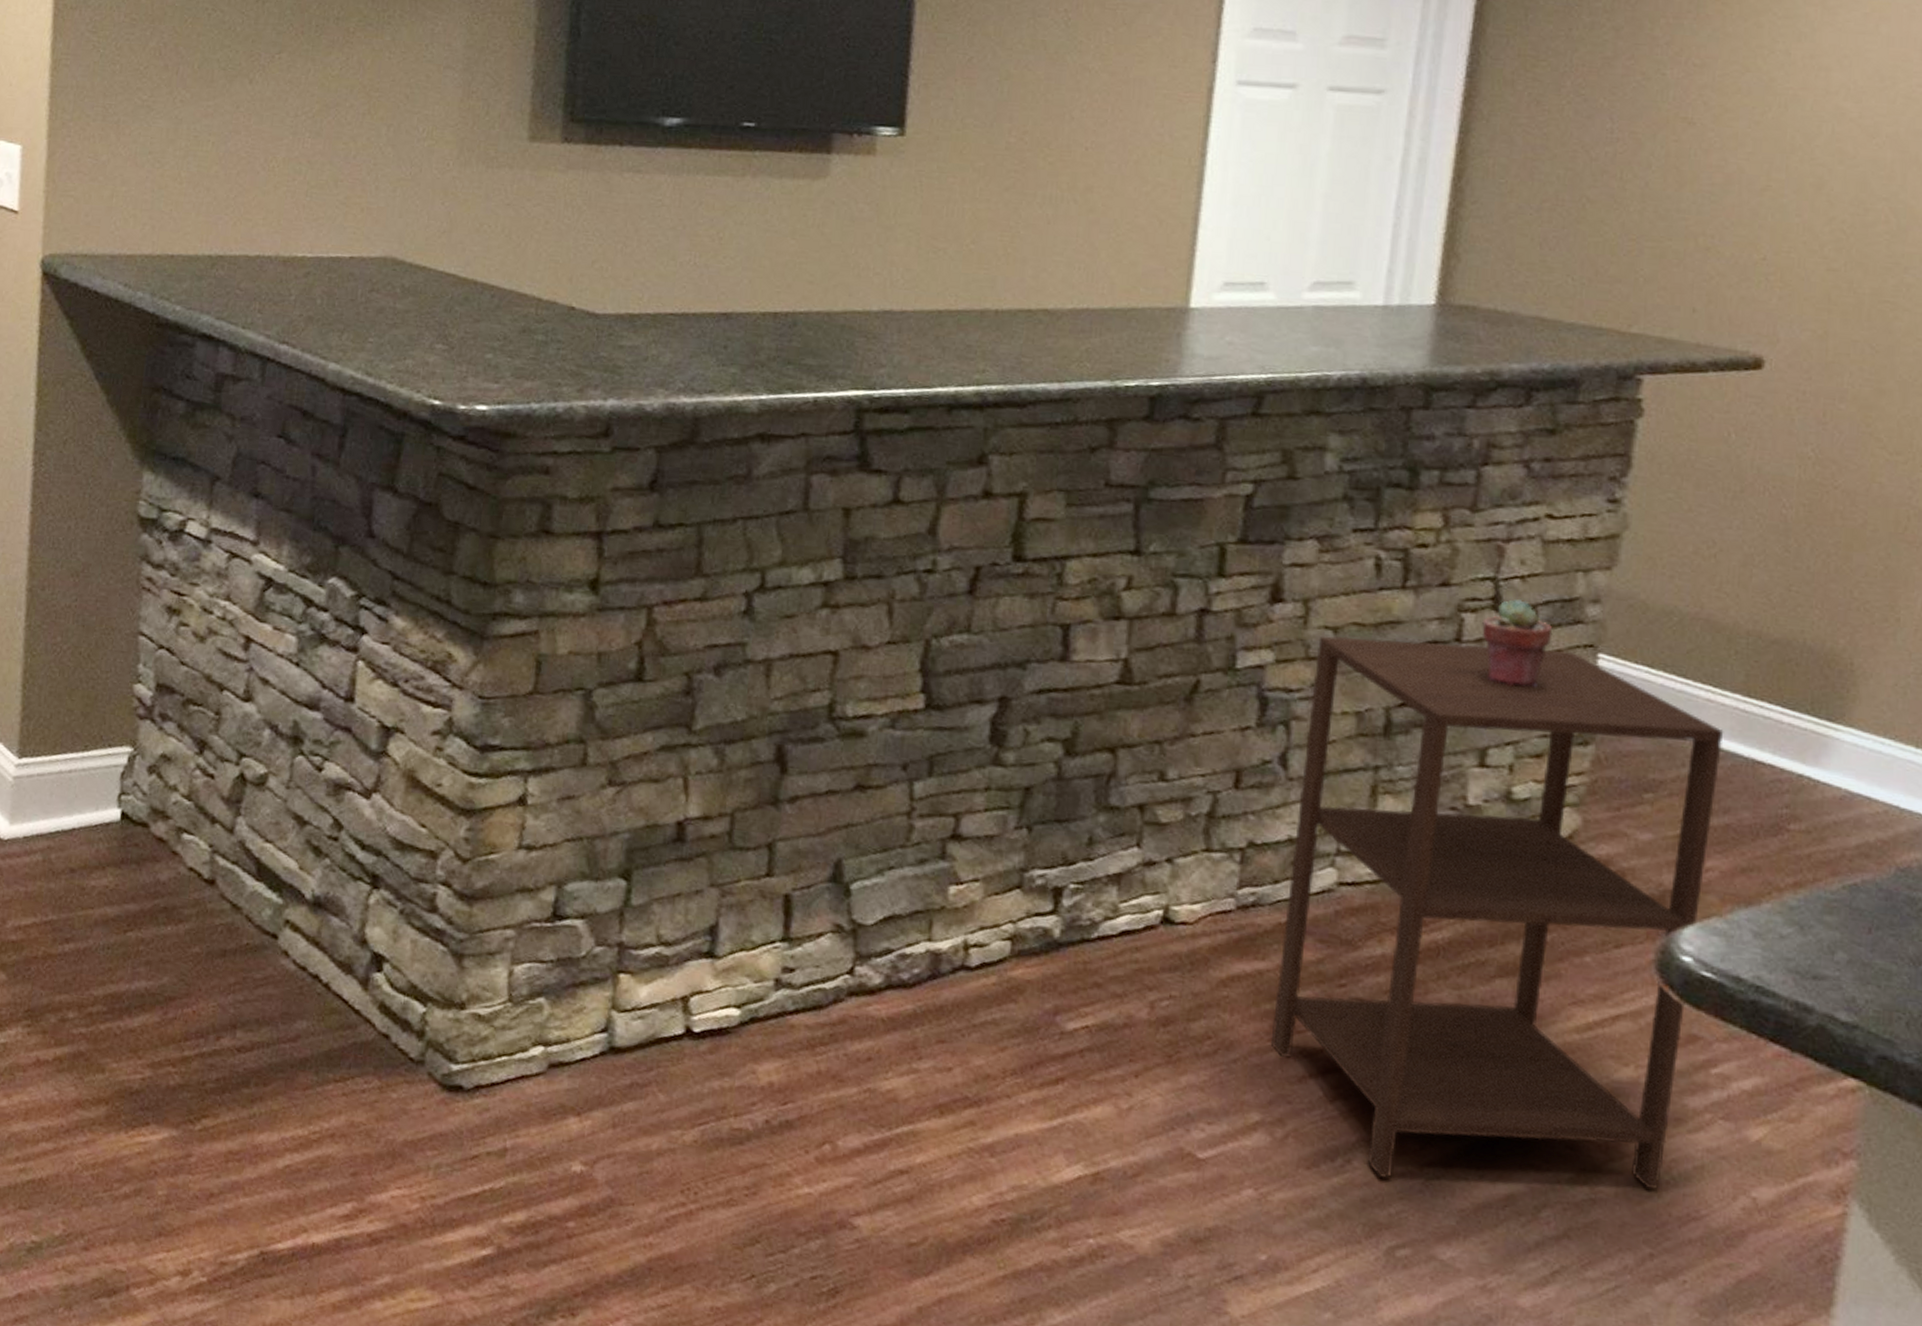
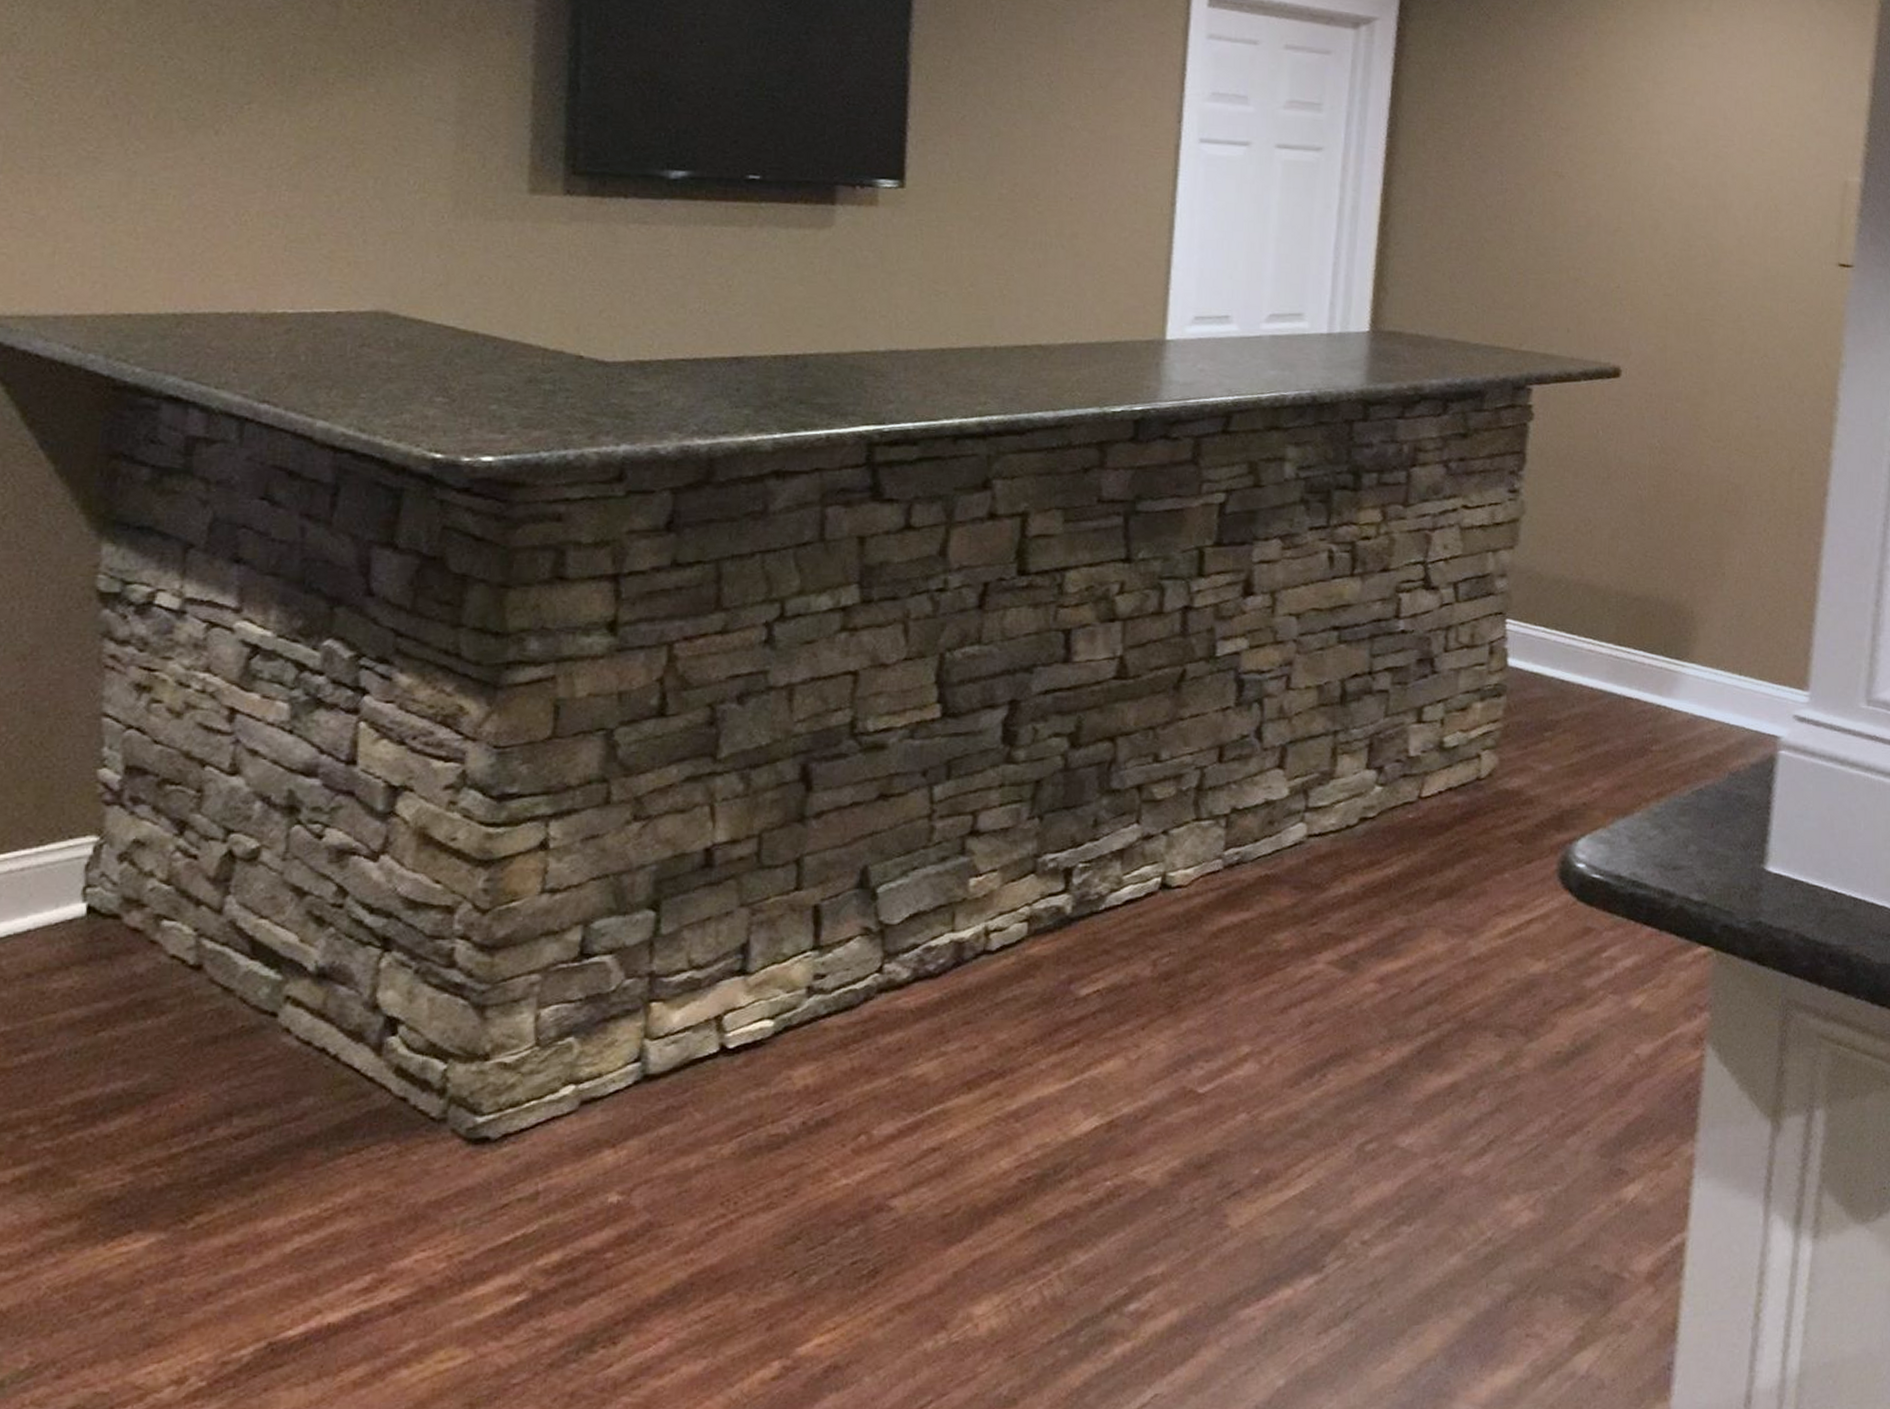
side table: present [1270,636,1724,1189] -> none [1256,619,1602,1086]
potted succulent: present [1482,598,1553,688] -> none [1415,578,1471,653]

